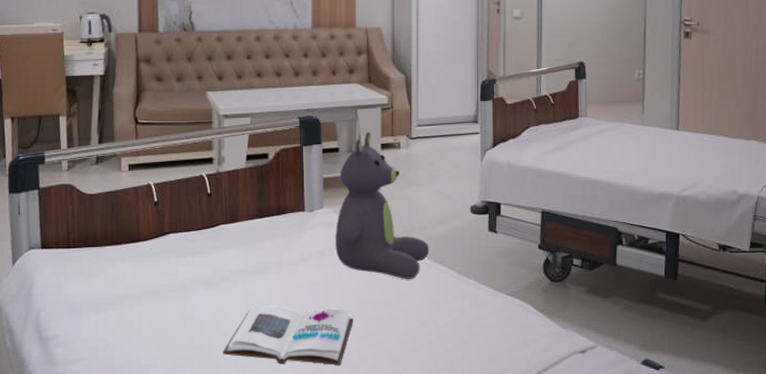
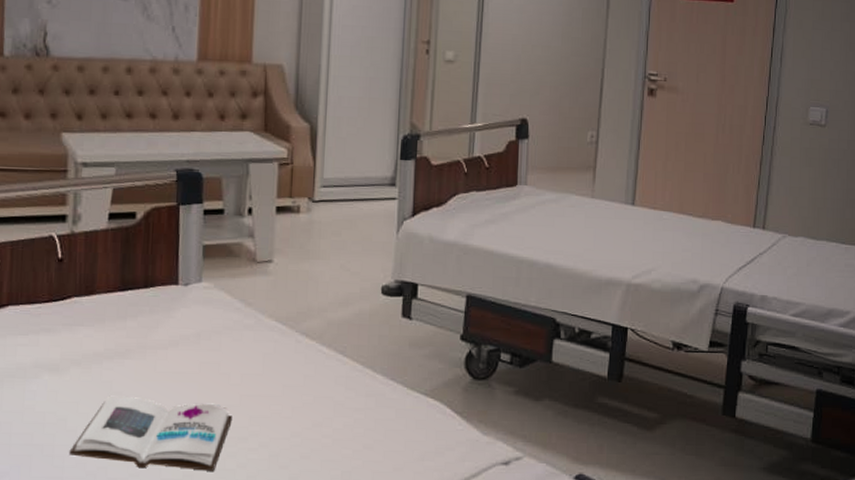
stuffed bear: present [335,131,429,280] -> none [214,190,329,372]

